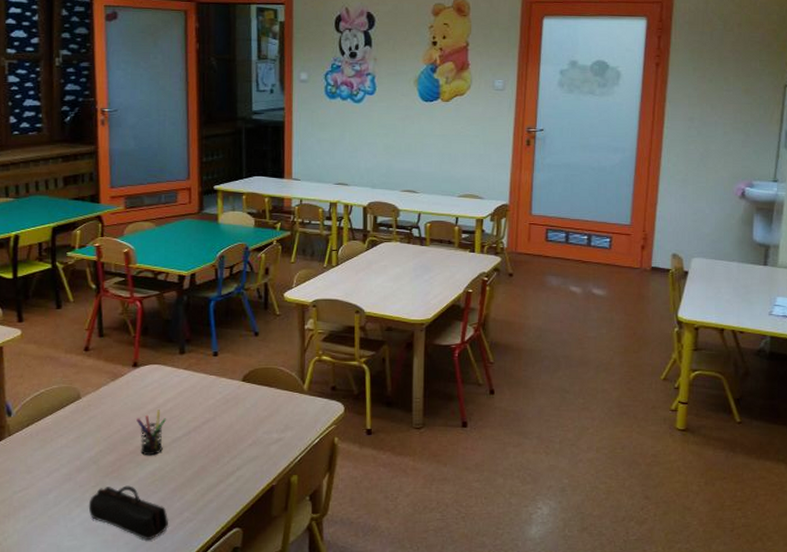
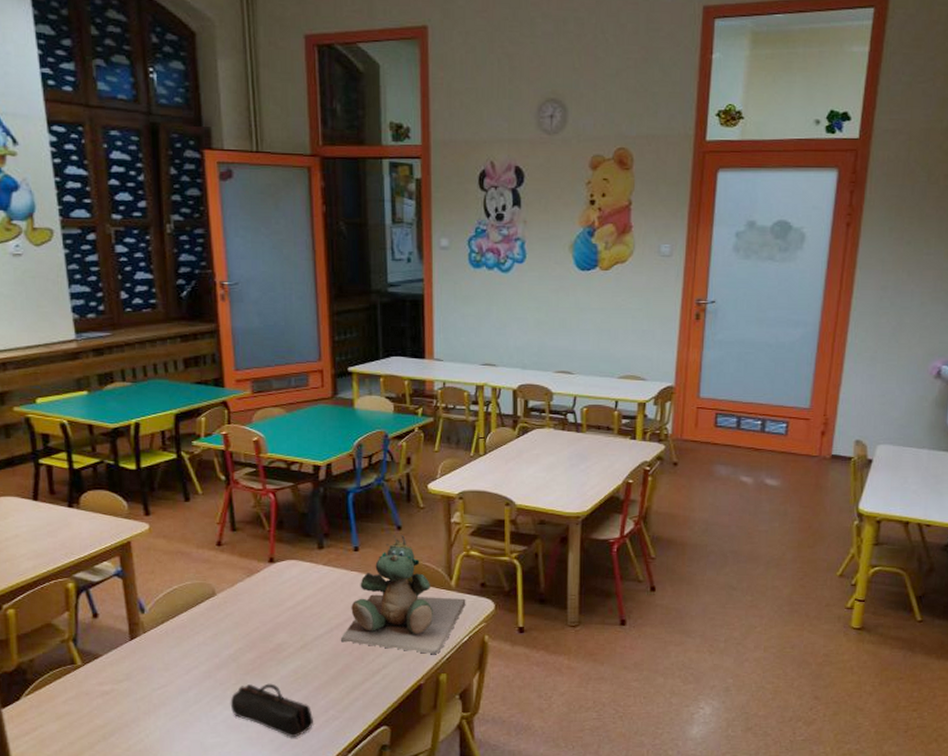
pen holder: present [136,409,167,456] -> none [275,606,308,654]
stuffed toy: none [197,341,317,456] -> present [340,535,466,654]

